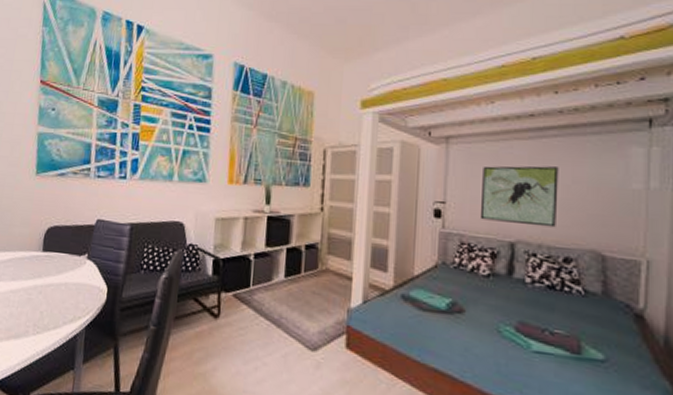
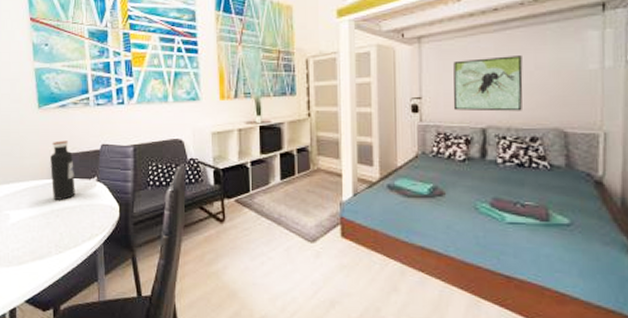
water bottle: none [38,211,66,276] -> present [50,140,75,200]

